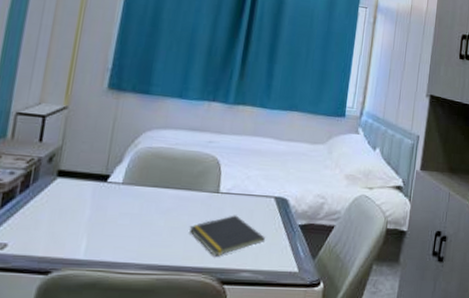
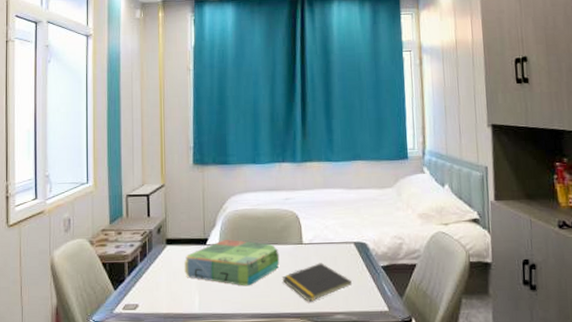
board game: none [74,179,191,234] -> present [184,240,280,286]

